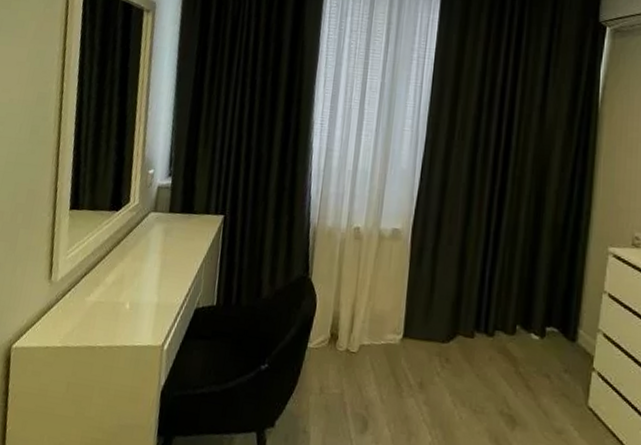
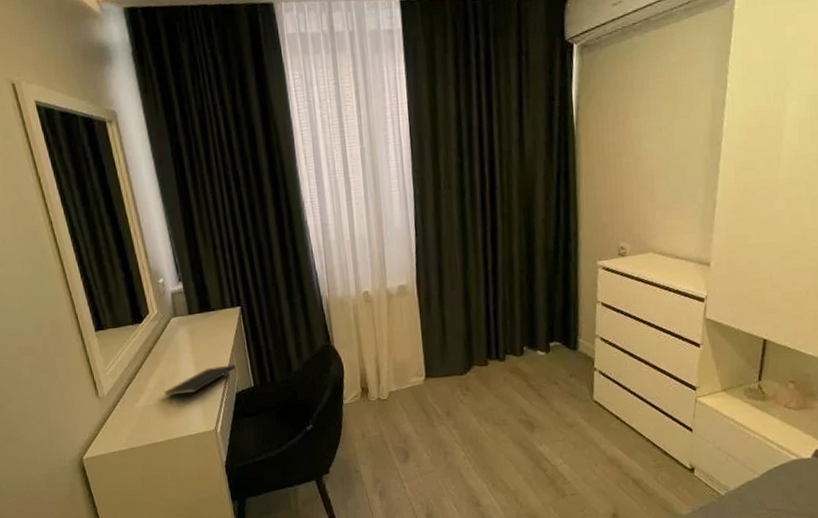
notepad: none [119,274,203,299] -> present [164,364,238,397]

